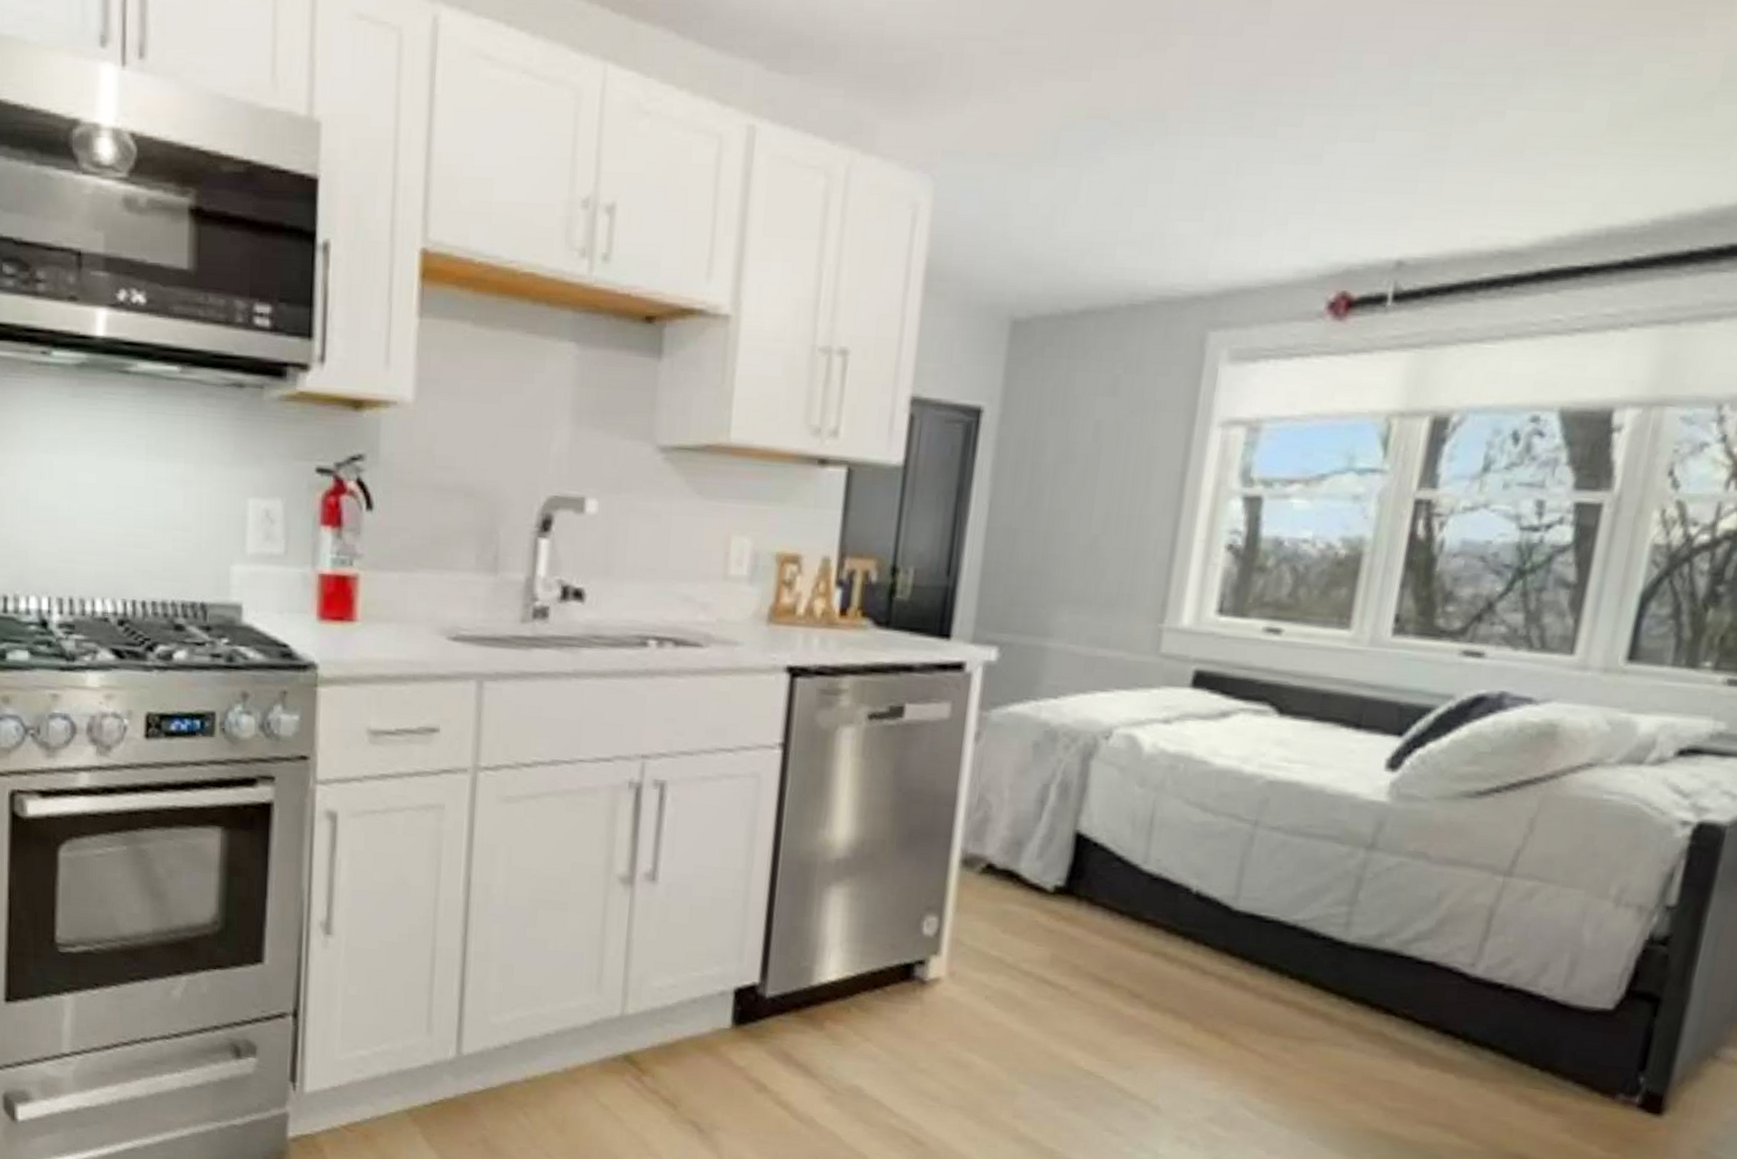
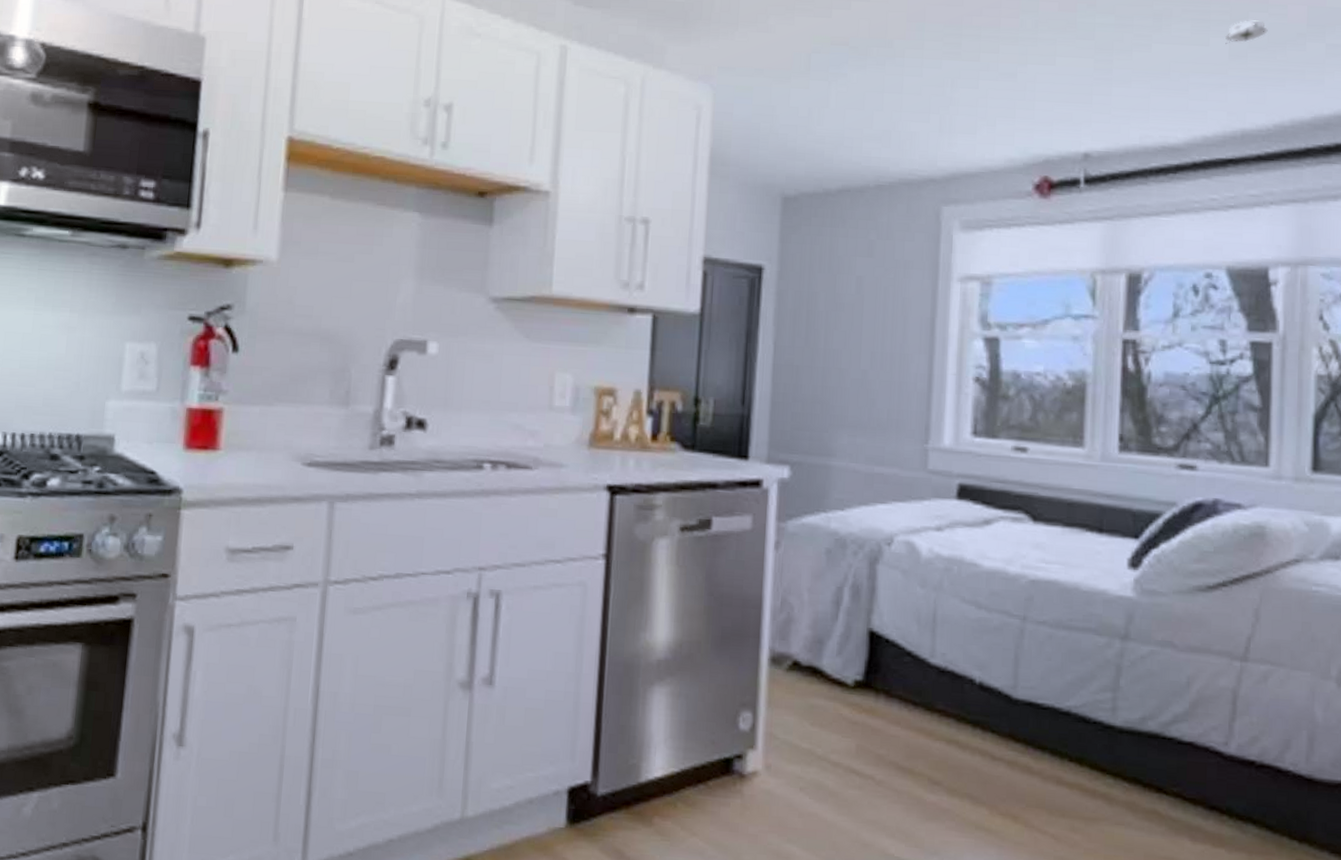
smoke detector: none [1605,74,1666,109] -> present [1225,20,1268,44]

